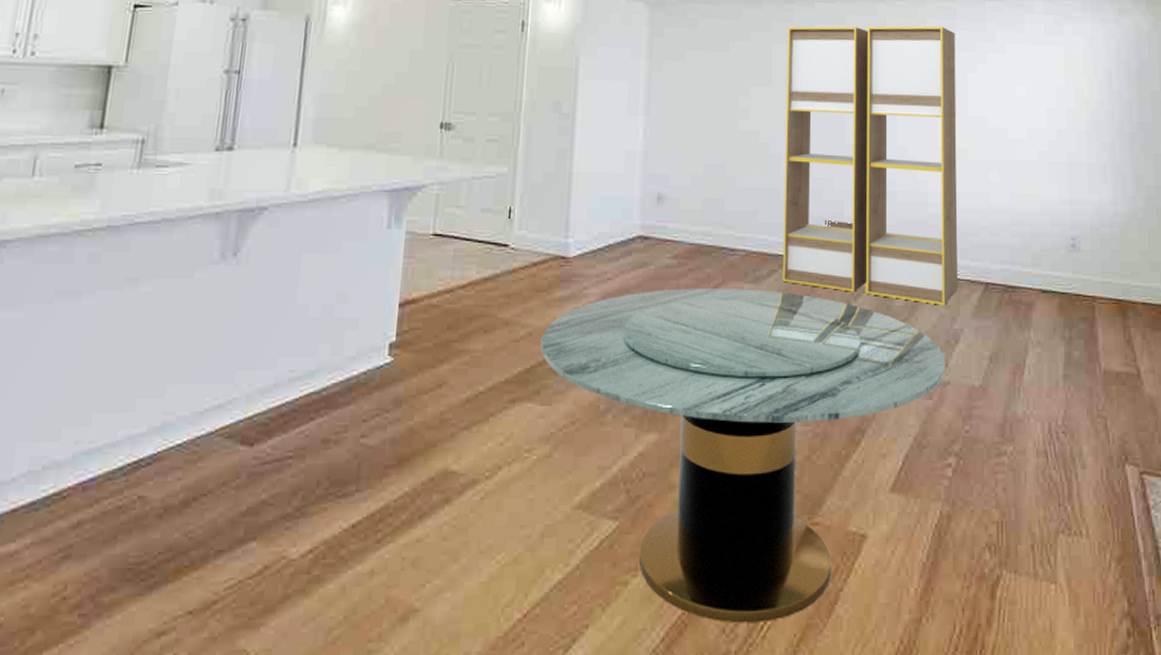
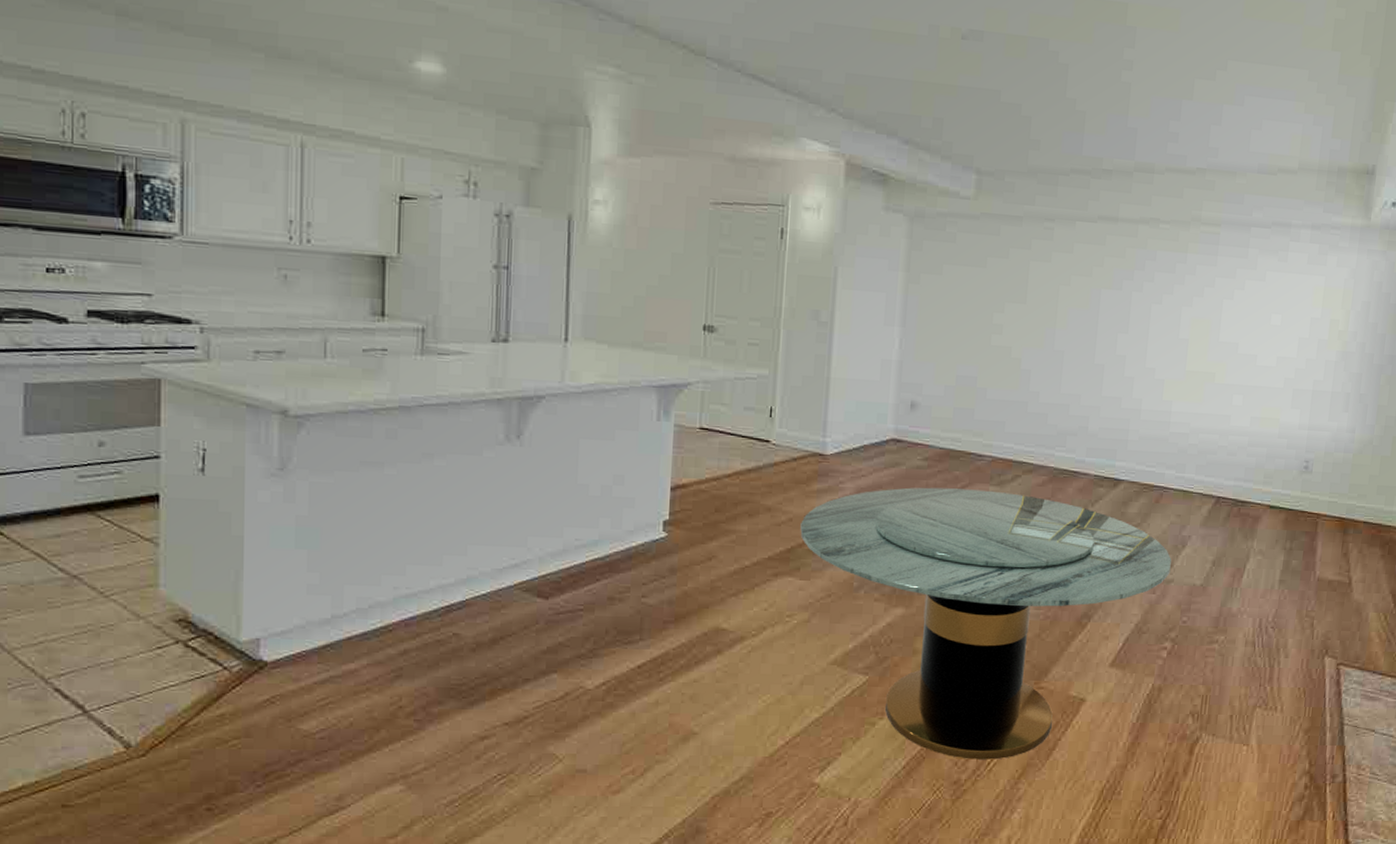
storage cabinet: present [782,26,959,305] -> none [1025,245,1216,514]

